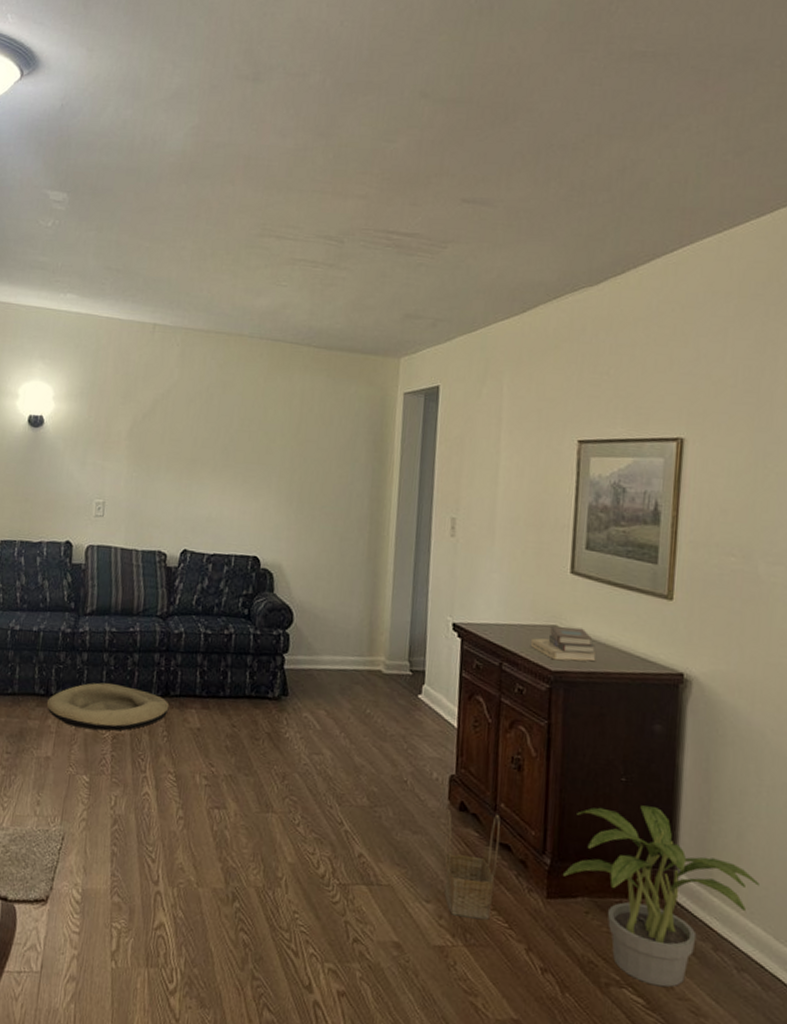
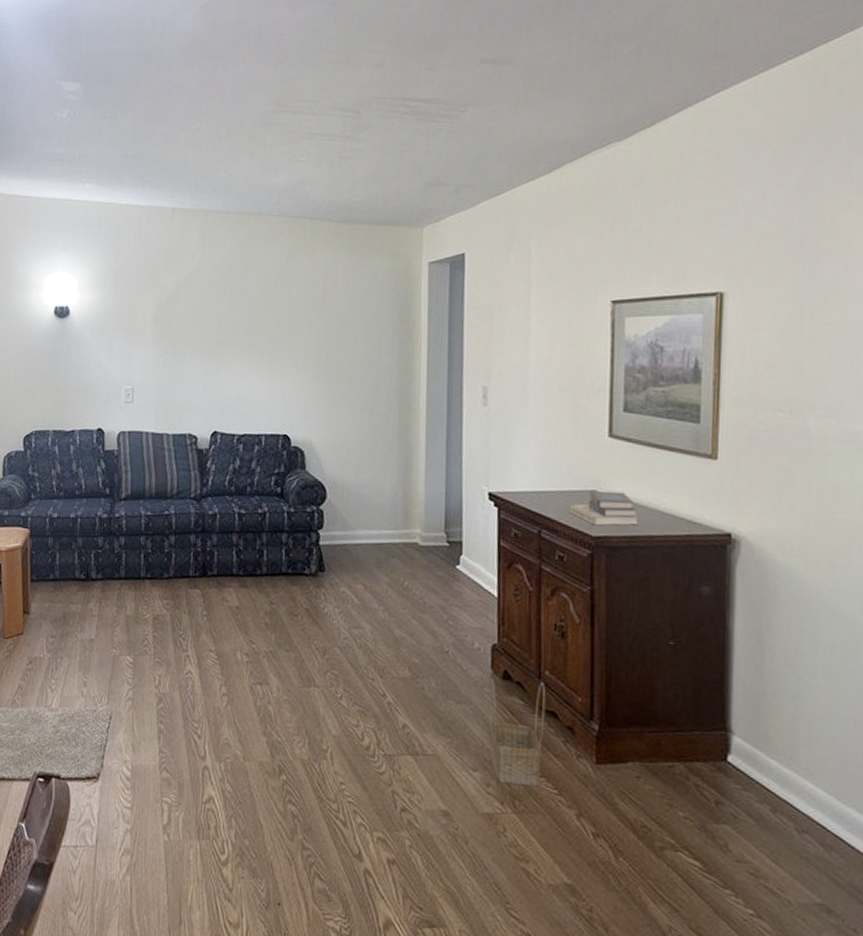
dog bed: present [46,682,170,731] -> none [87,565,208,612]
potted plant: present [562,805,759,987] -> none [611,668,818,850]

